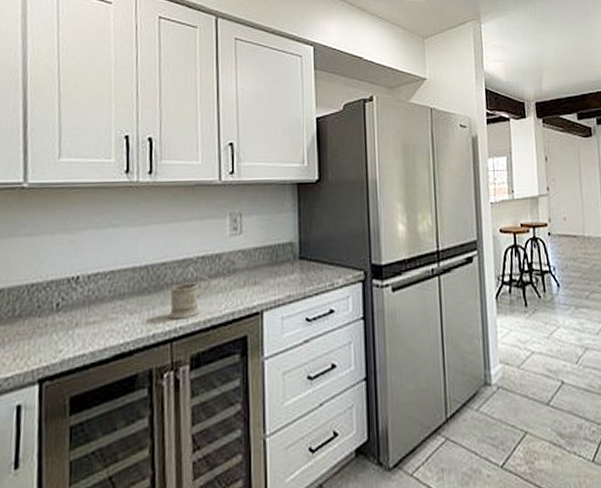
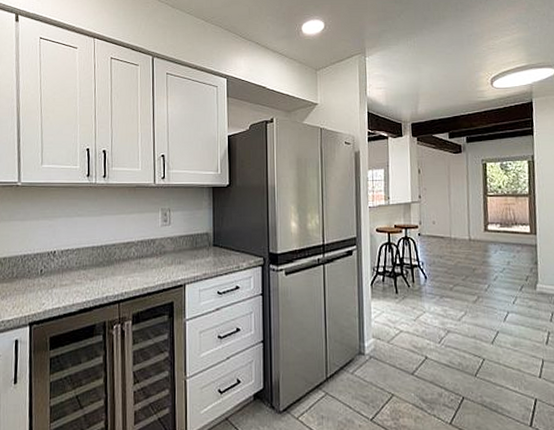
mug: present [168,275,211,320] -> none [116,255,148,287]

